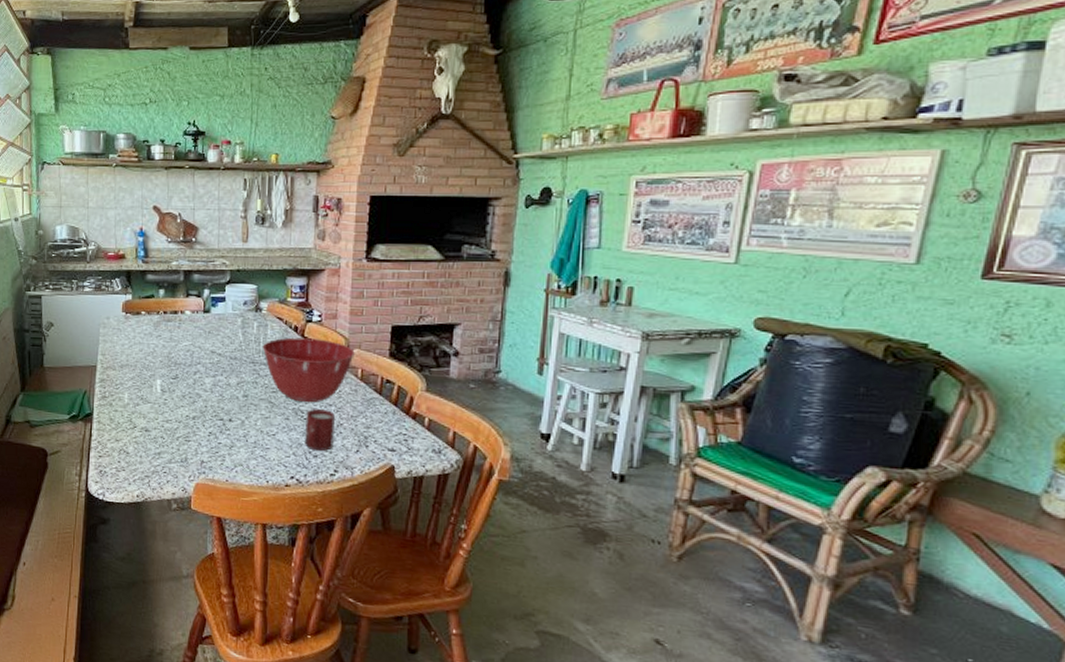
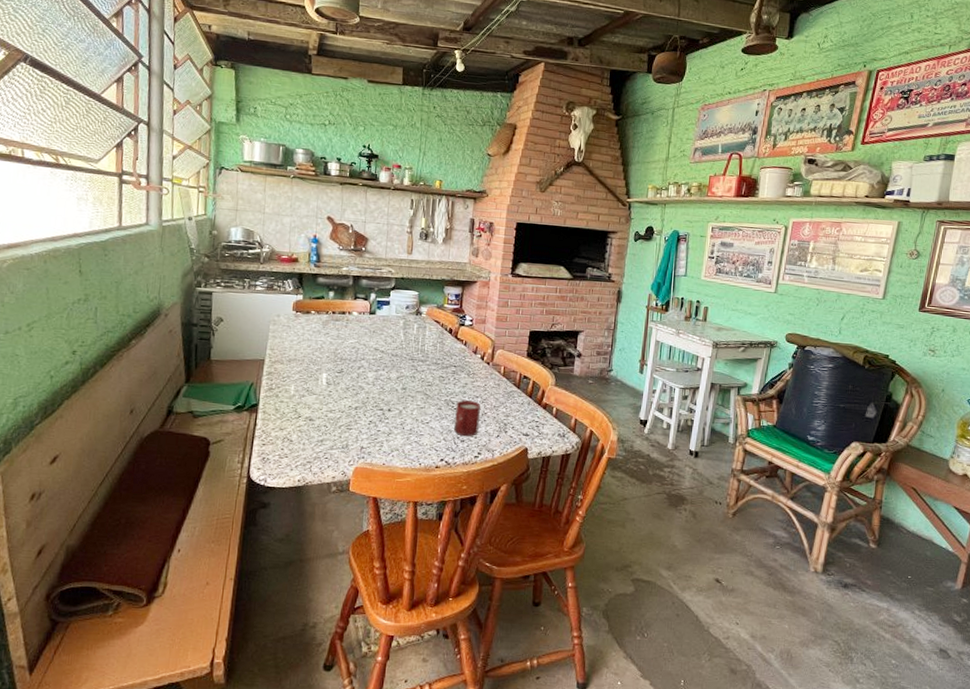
mixing bowl: present [262,337,355,403] -> none [420,338,499,395]

